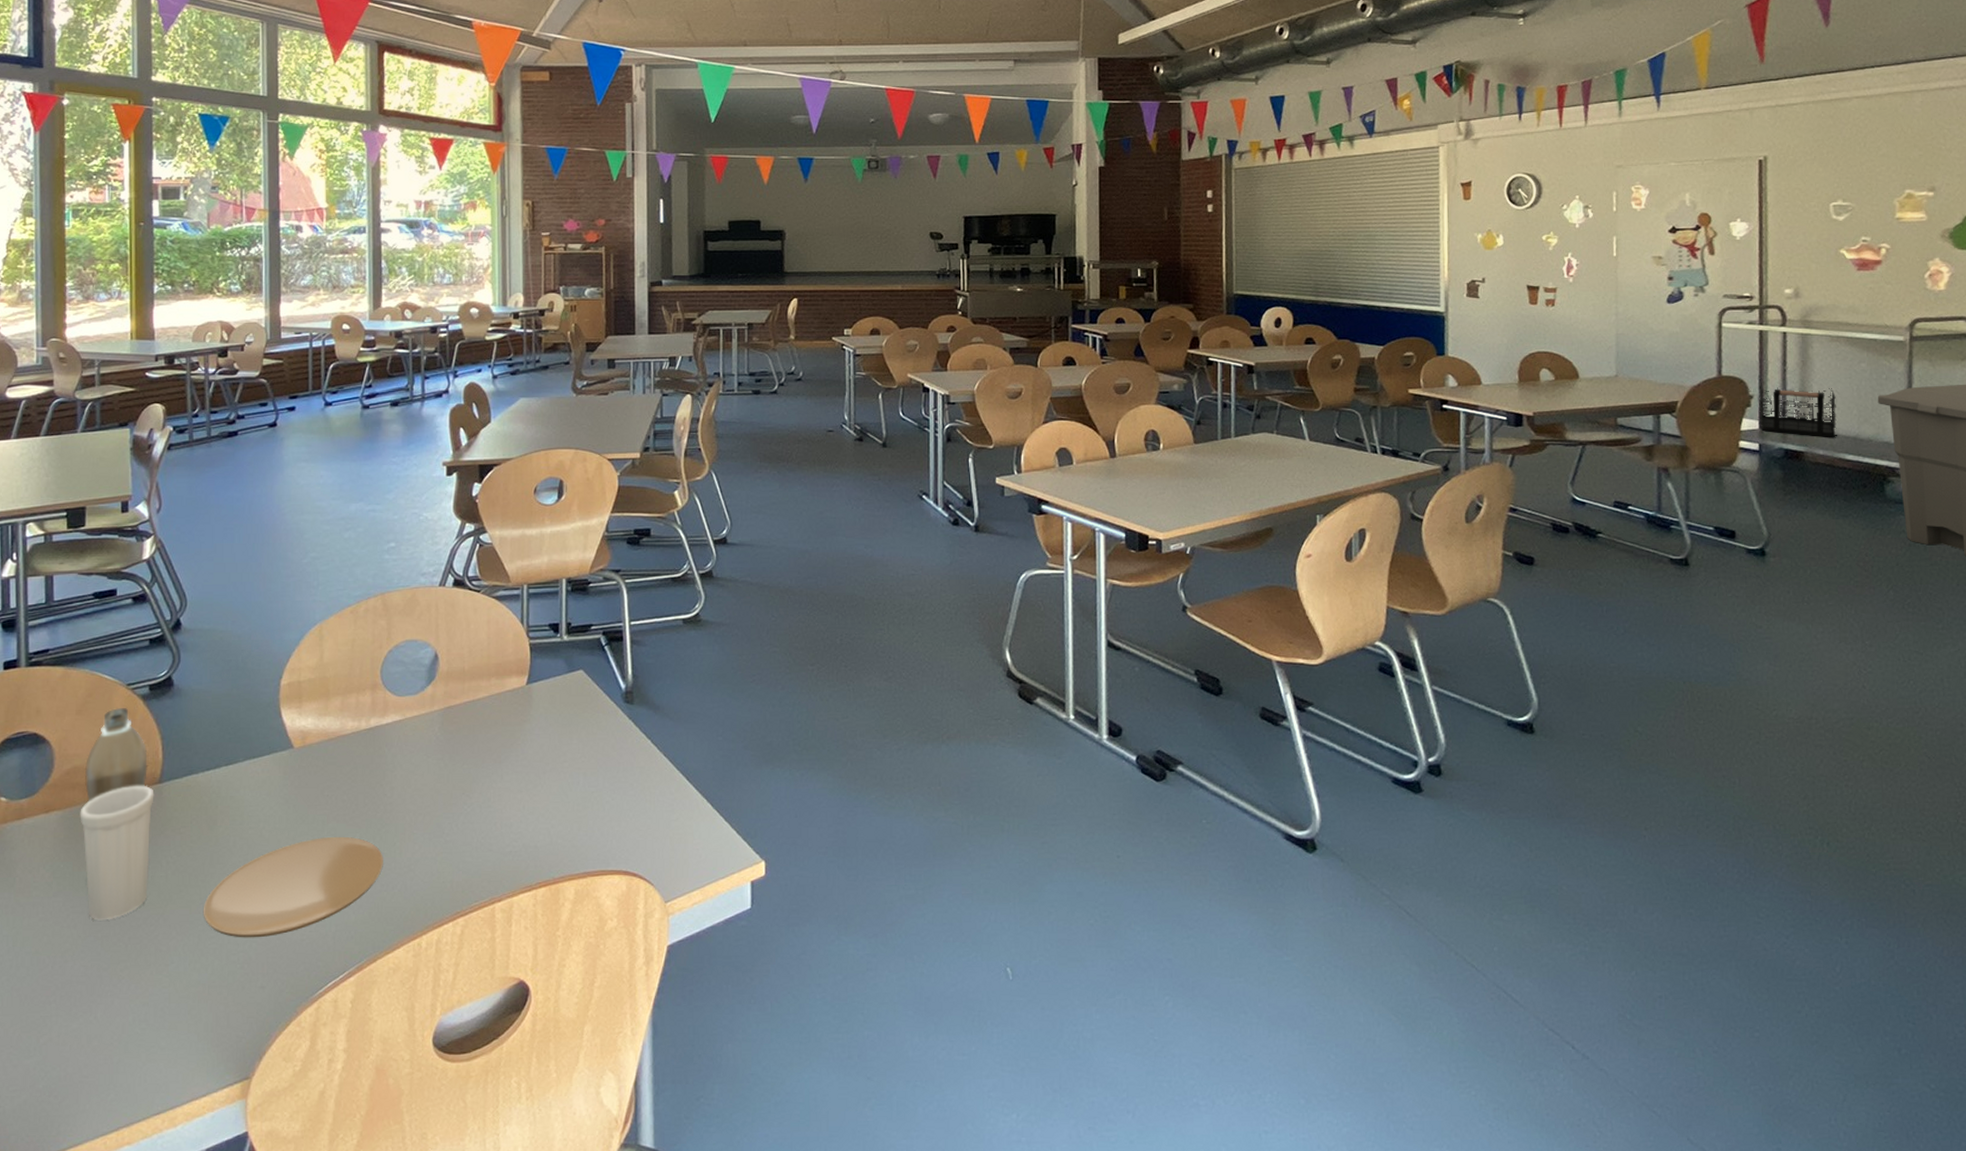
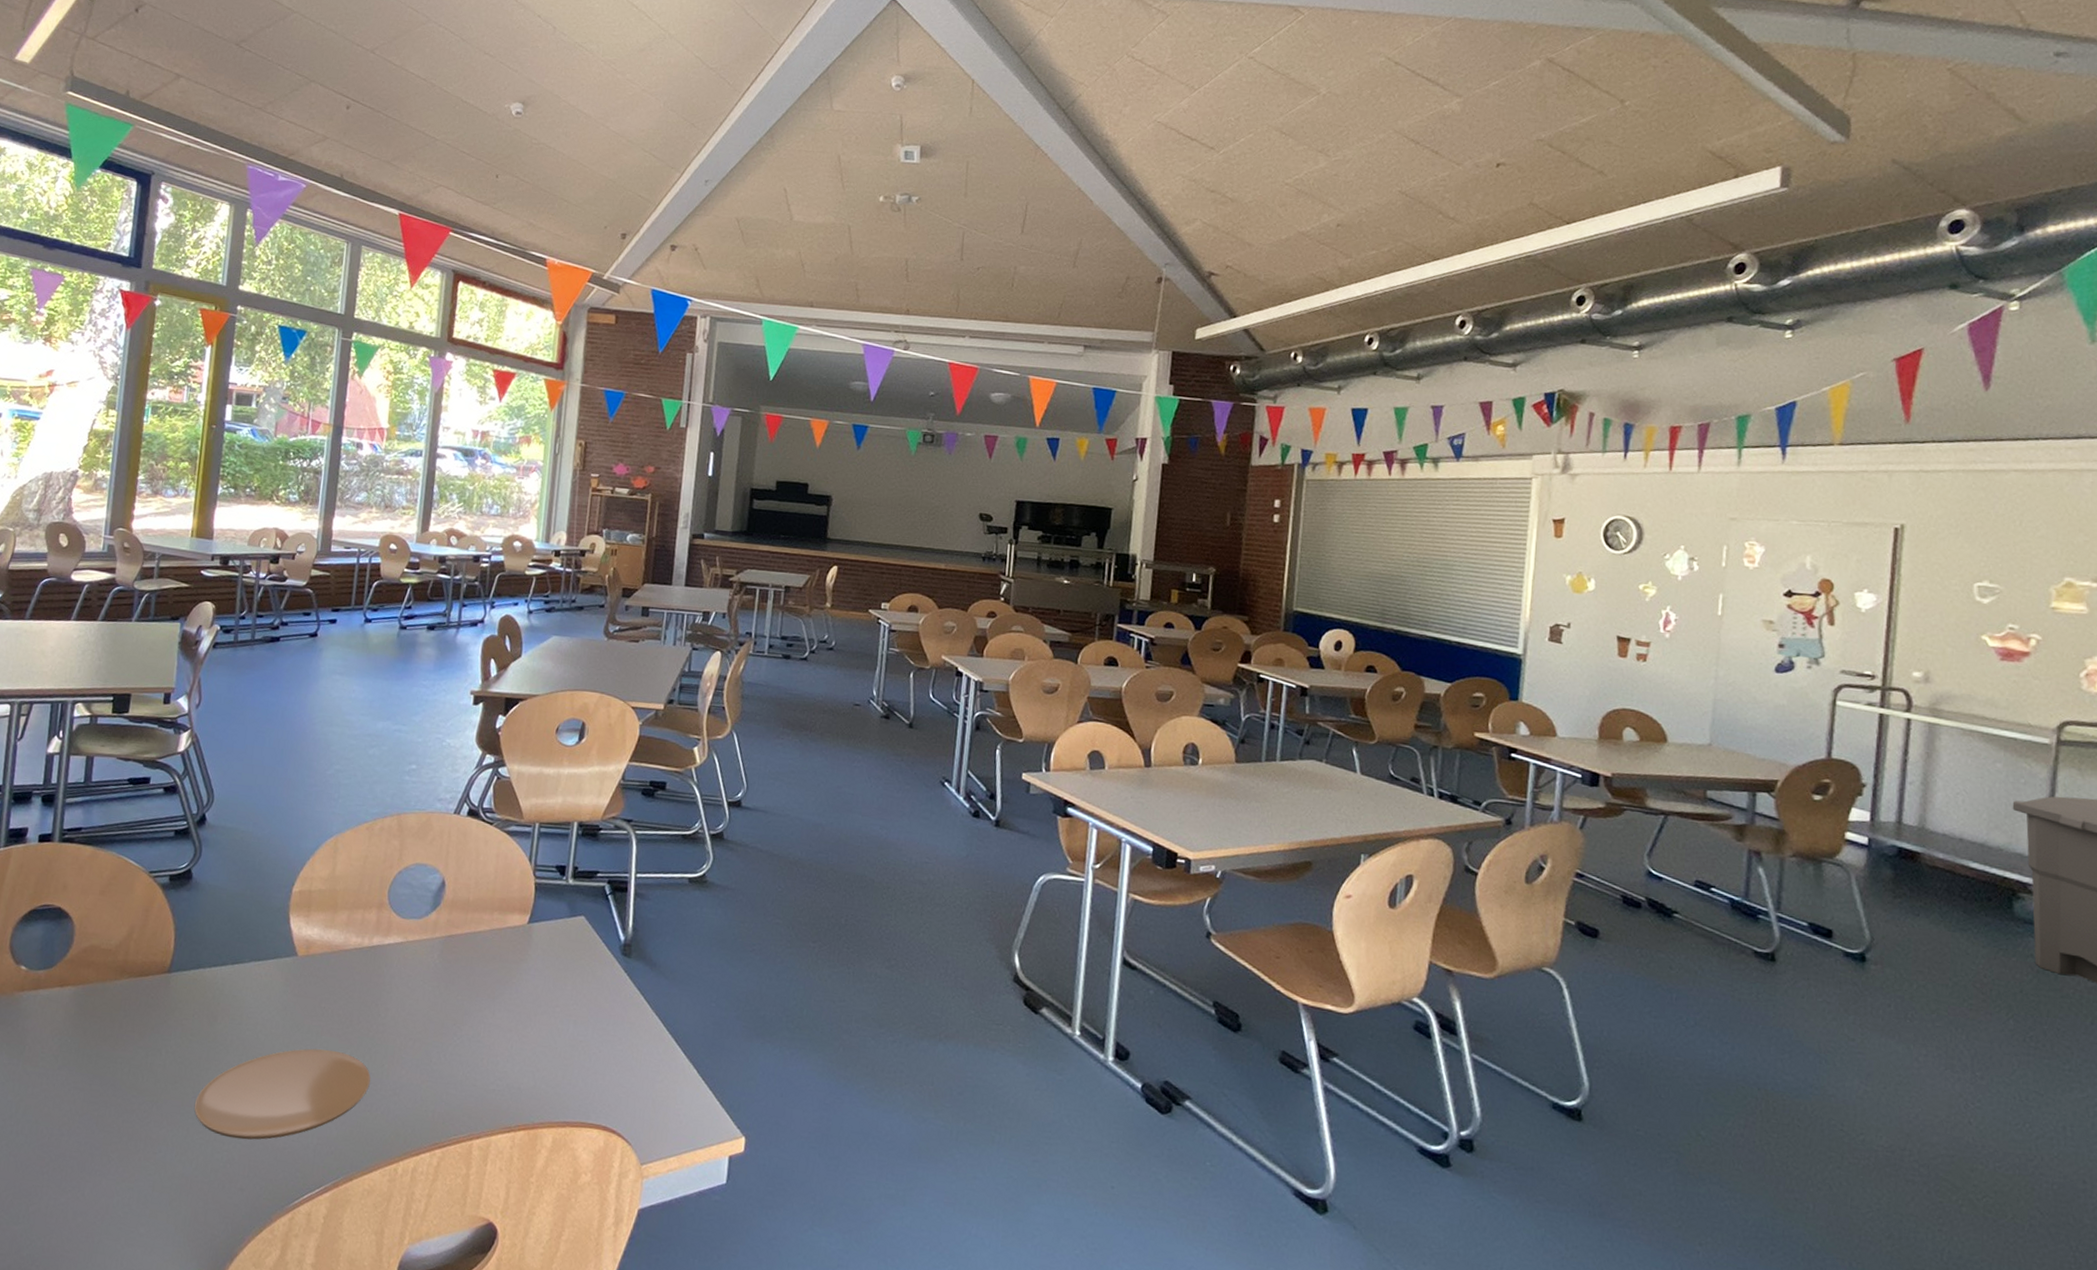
cup: present [80,785,154,921] -> none [88,971,163,1100]
bottle: present [84,708,148,801] -> none [99,893,161,981]
dish rack: present [1759,383,1837,438] -> none [1871,771,1963,842]

